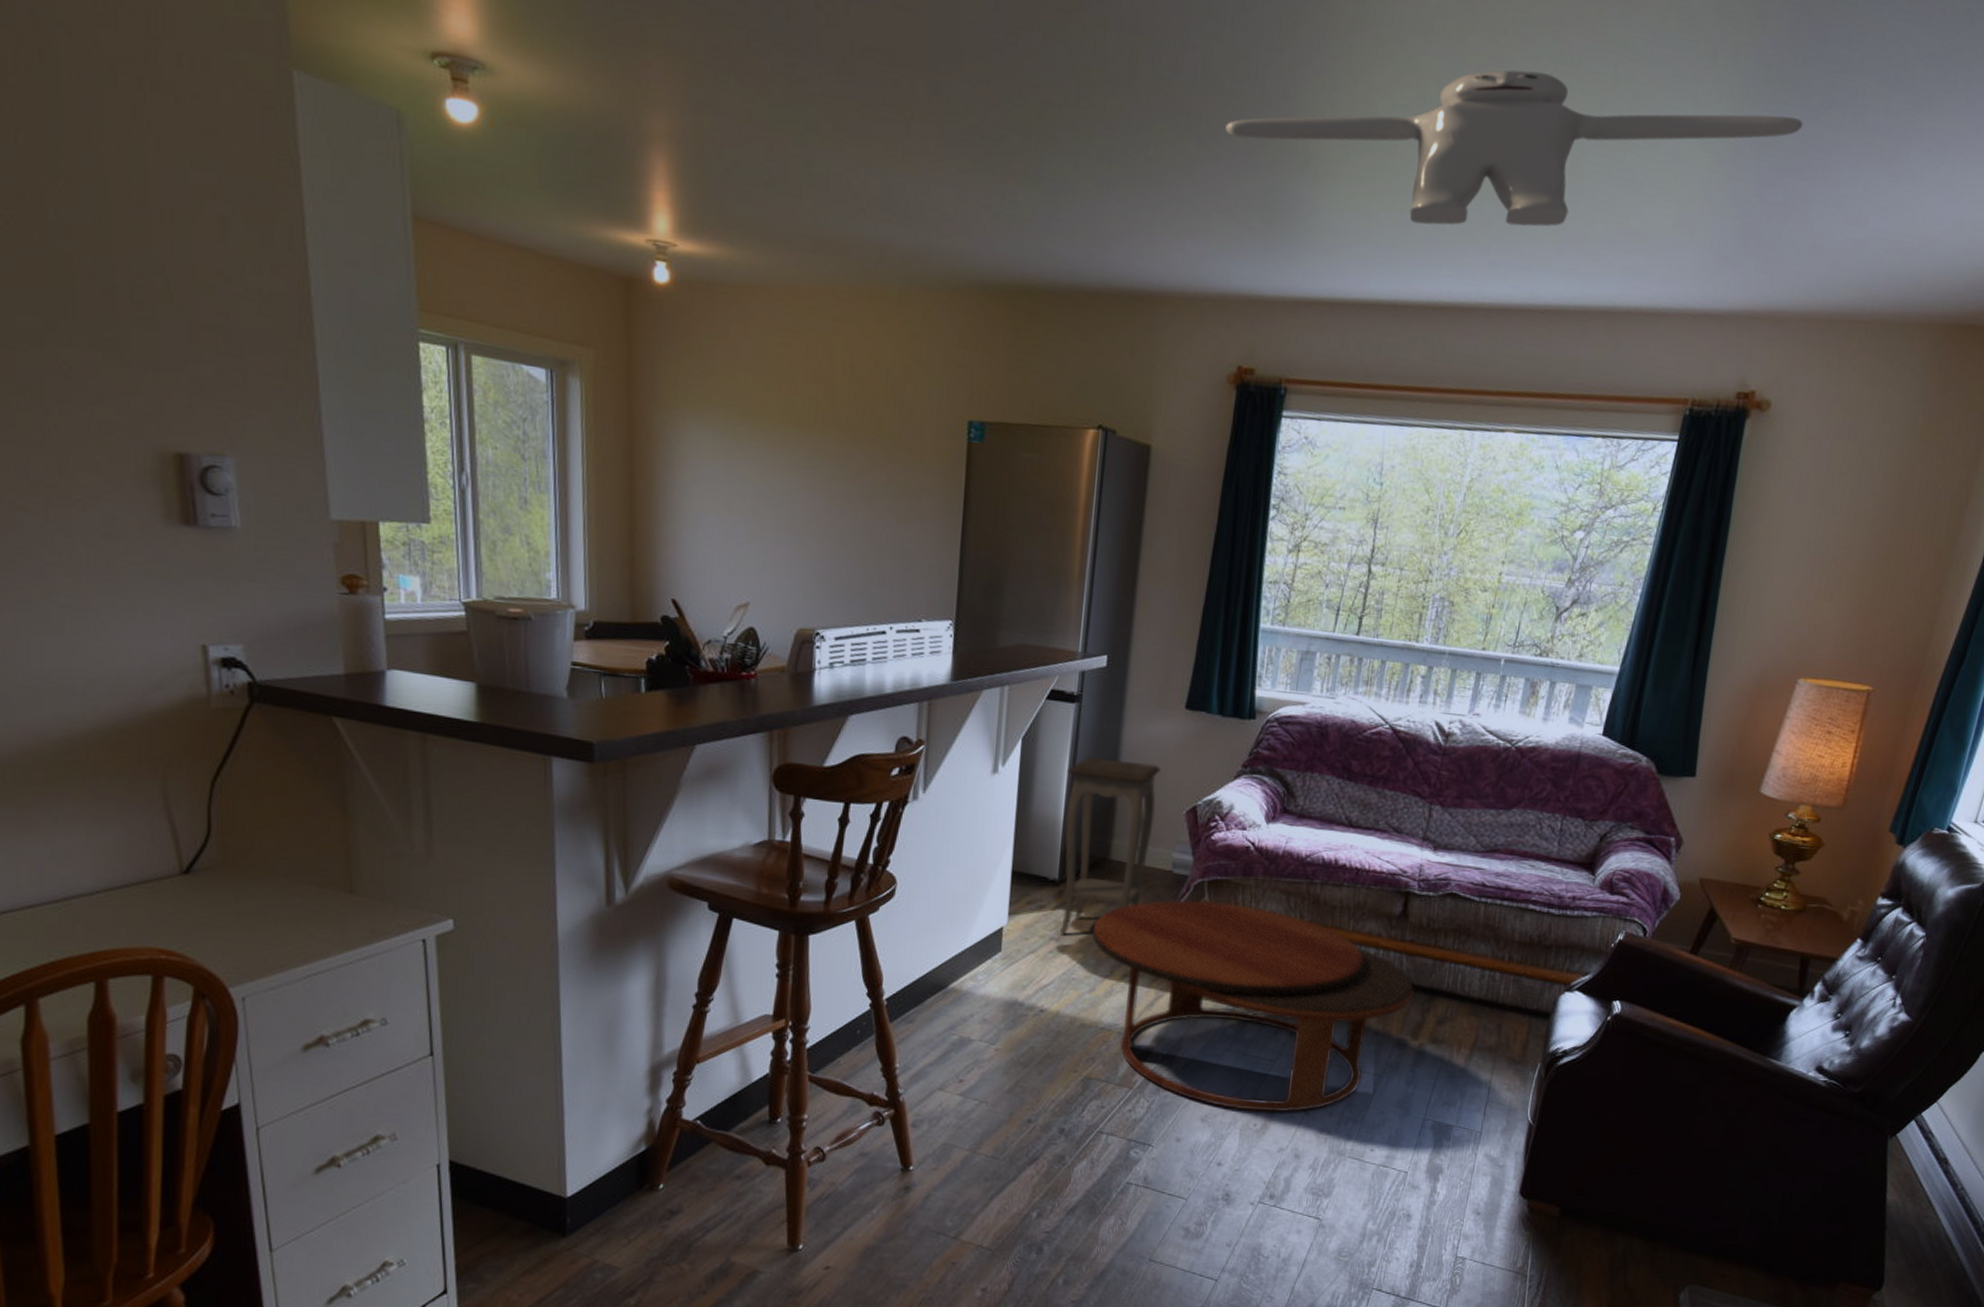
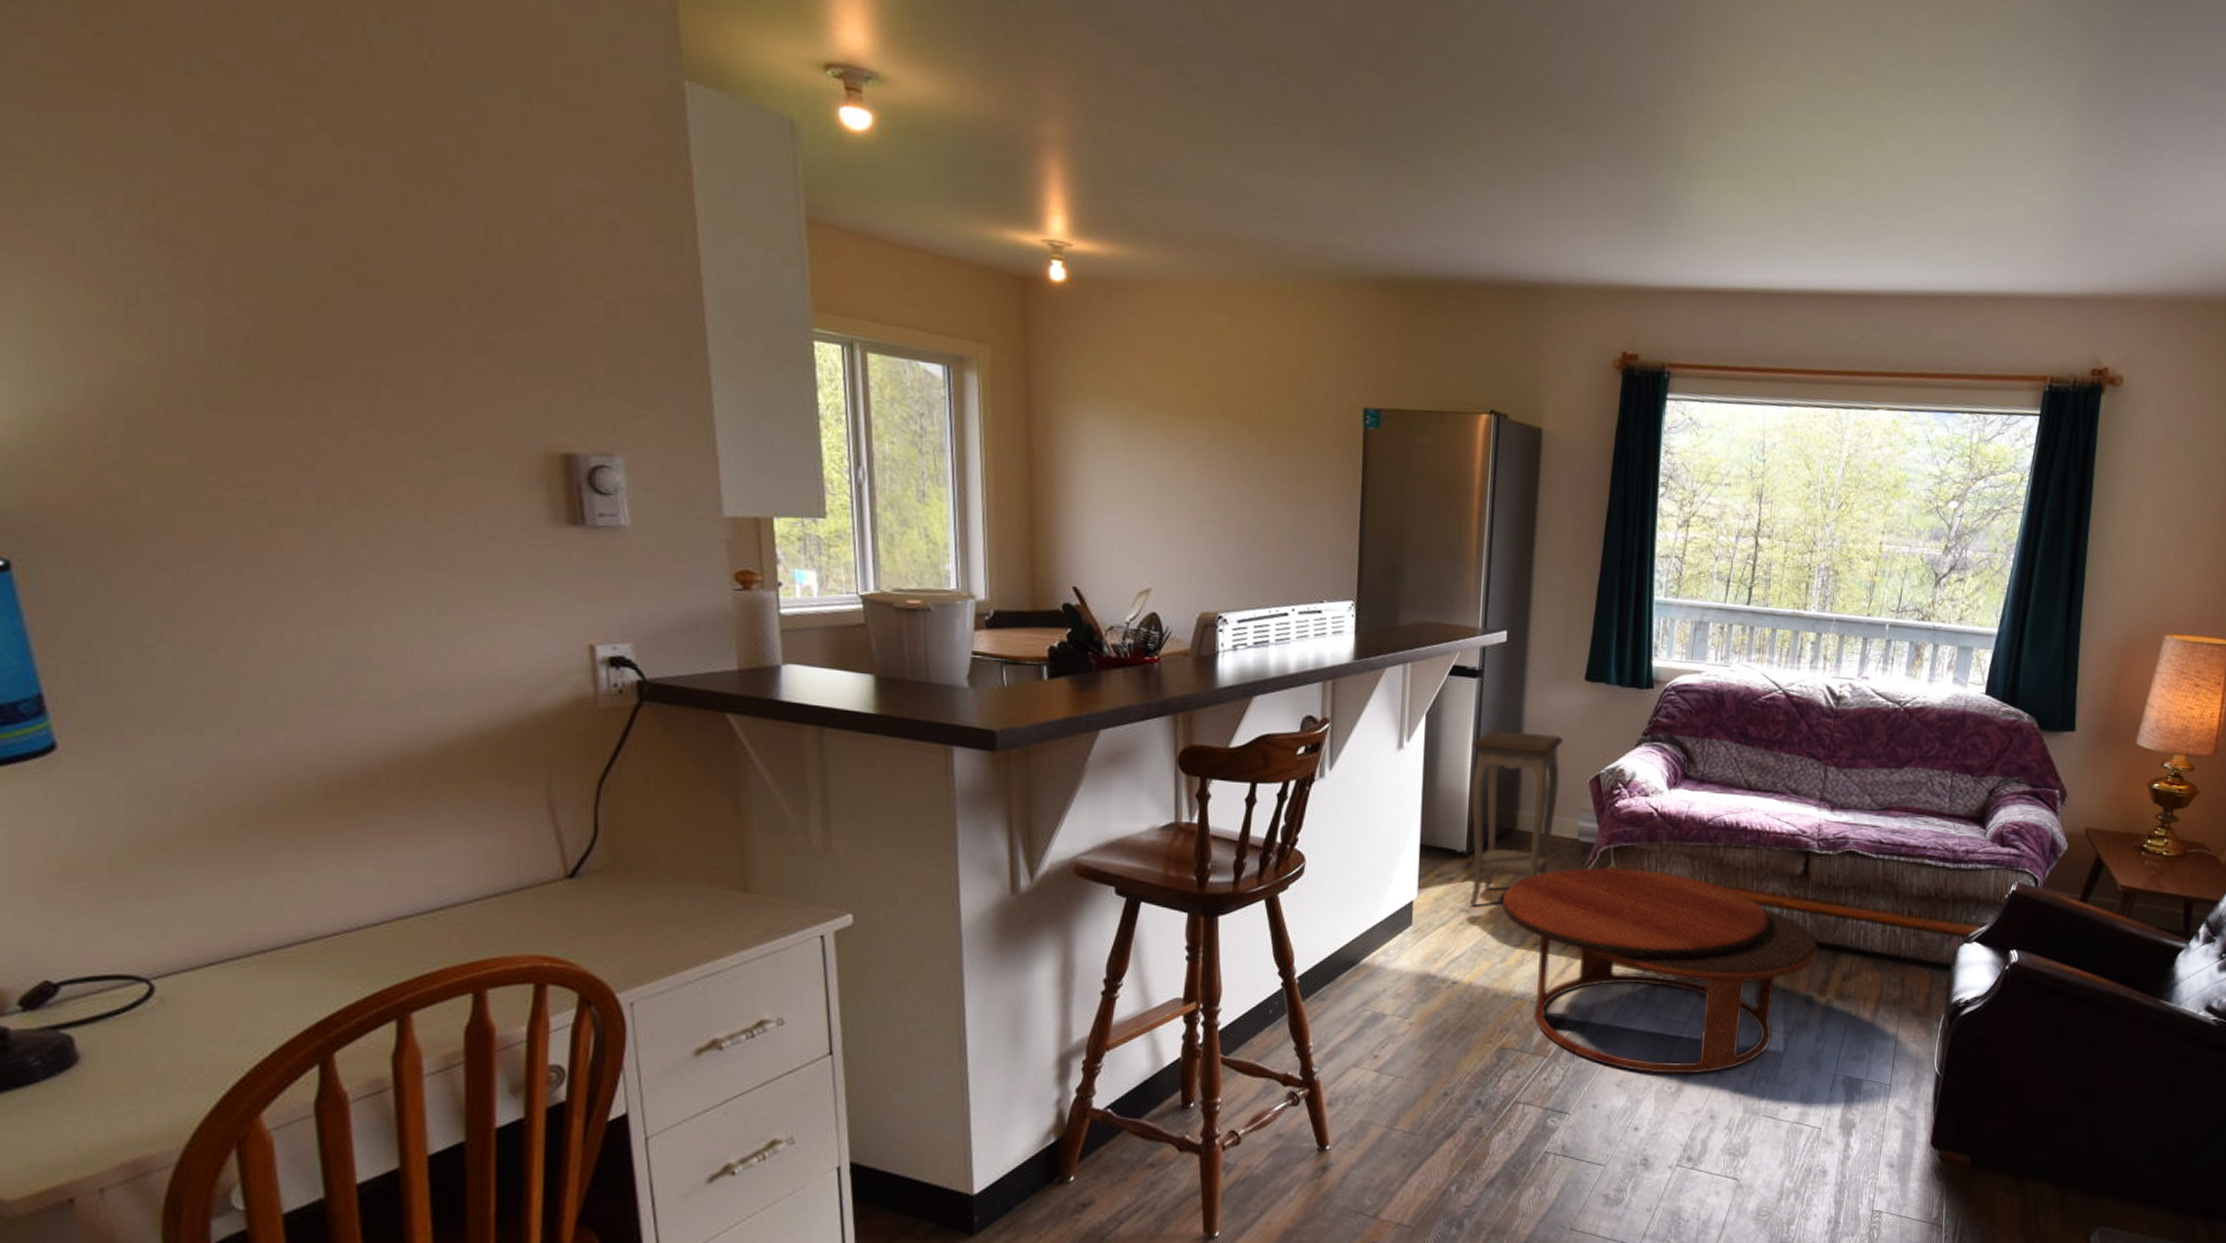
ceiling fan: present [1225,69,1803,227] -> none [1601,76,2136,219]

